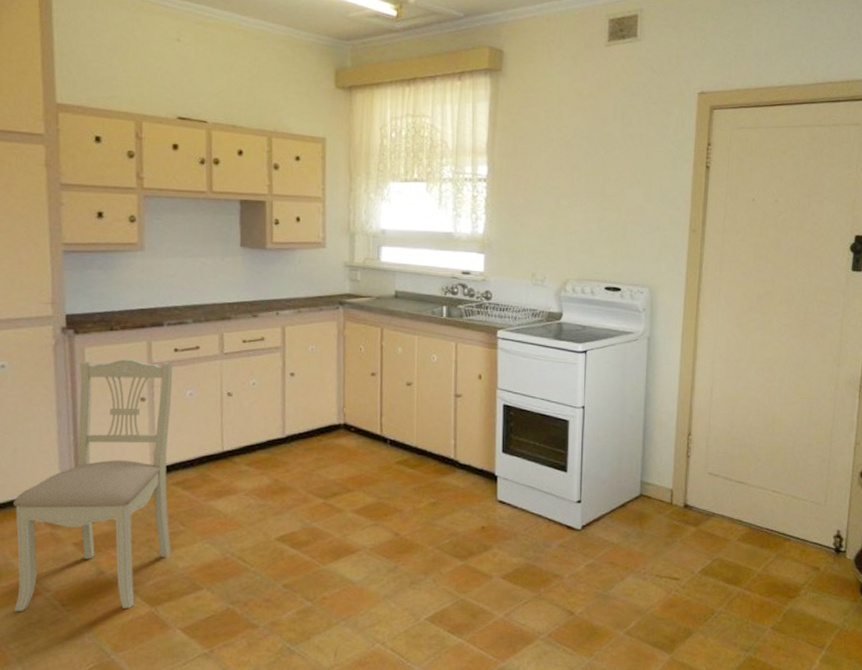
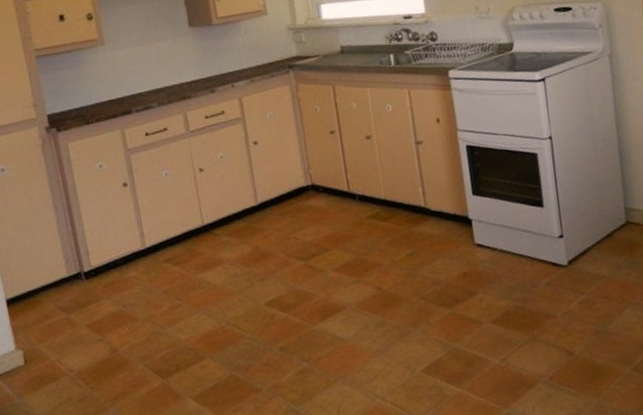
dining chair: present [13,359,173,611] -> none [30,147,173,392]

